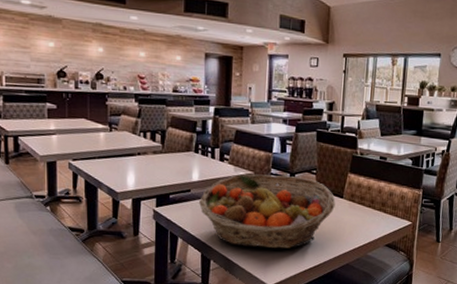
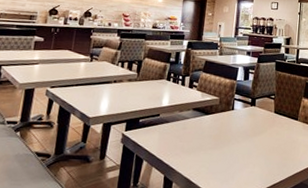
fruit basket: present [199,174,336,249] -> none [166,99,291,170]

